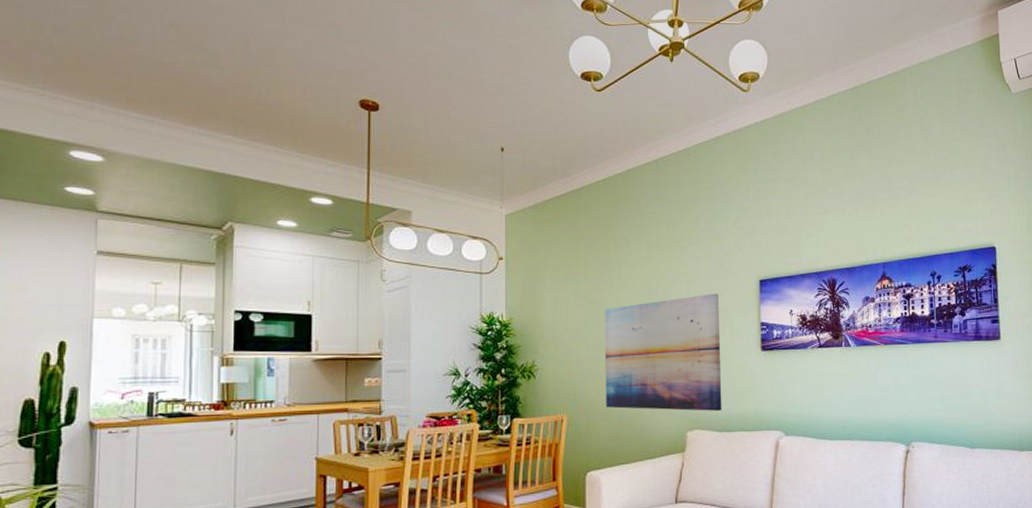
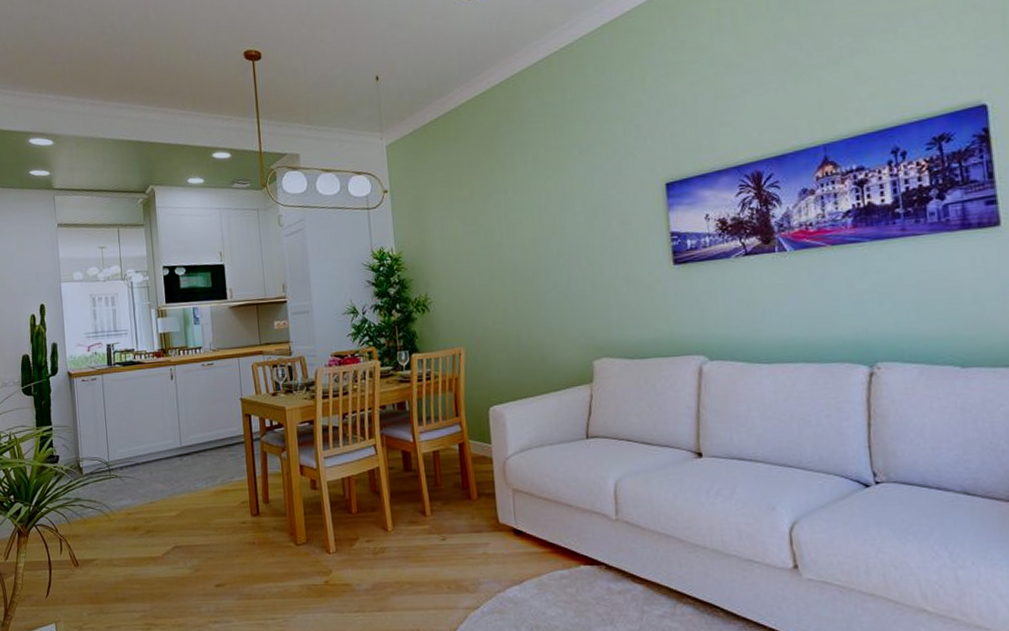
wall art: present [604,293,722,411] -> none [493,204,632,339]

